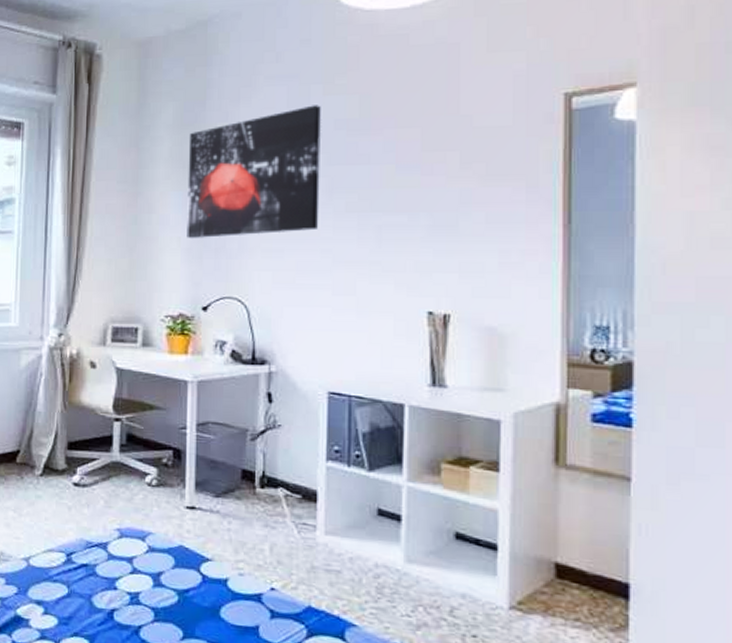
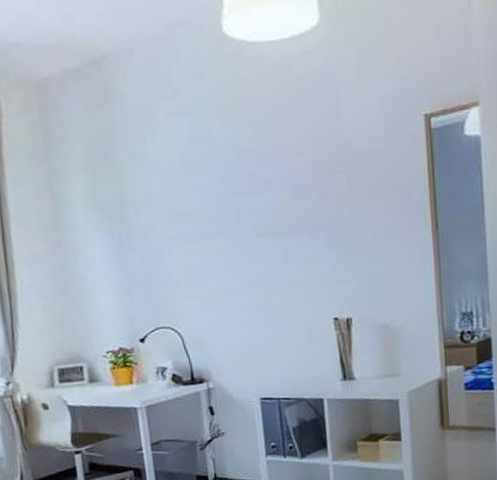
wall art: present [187,105,321,238] -> none [102,138,234,277]

